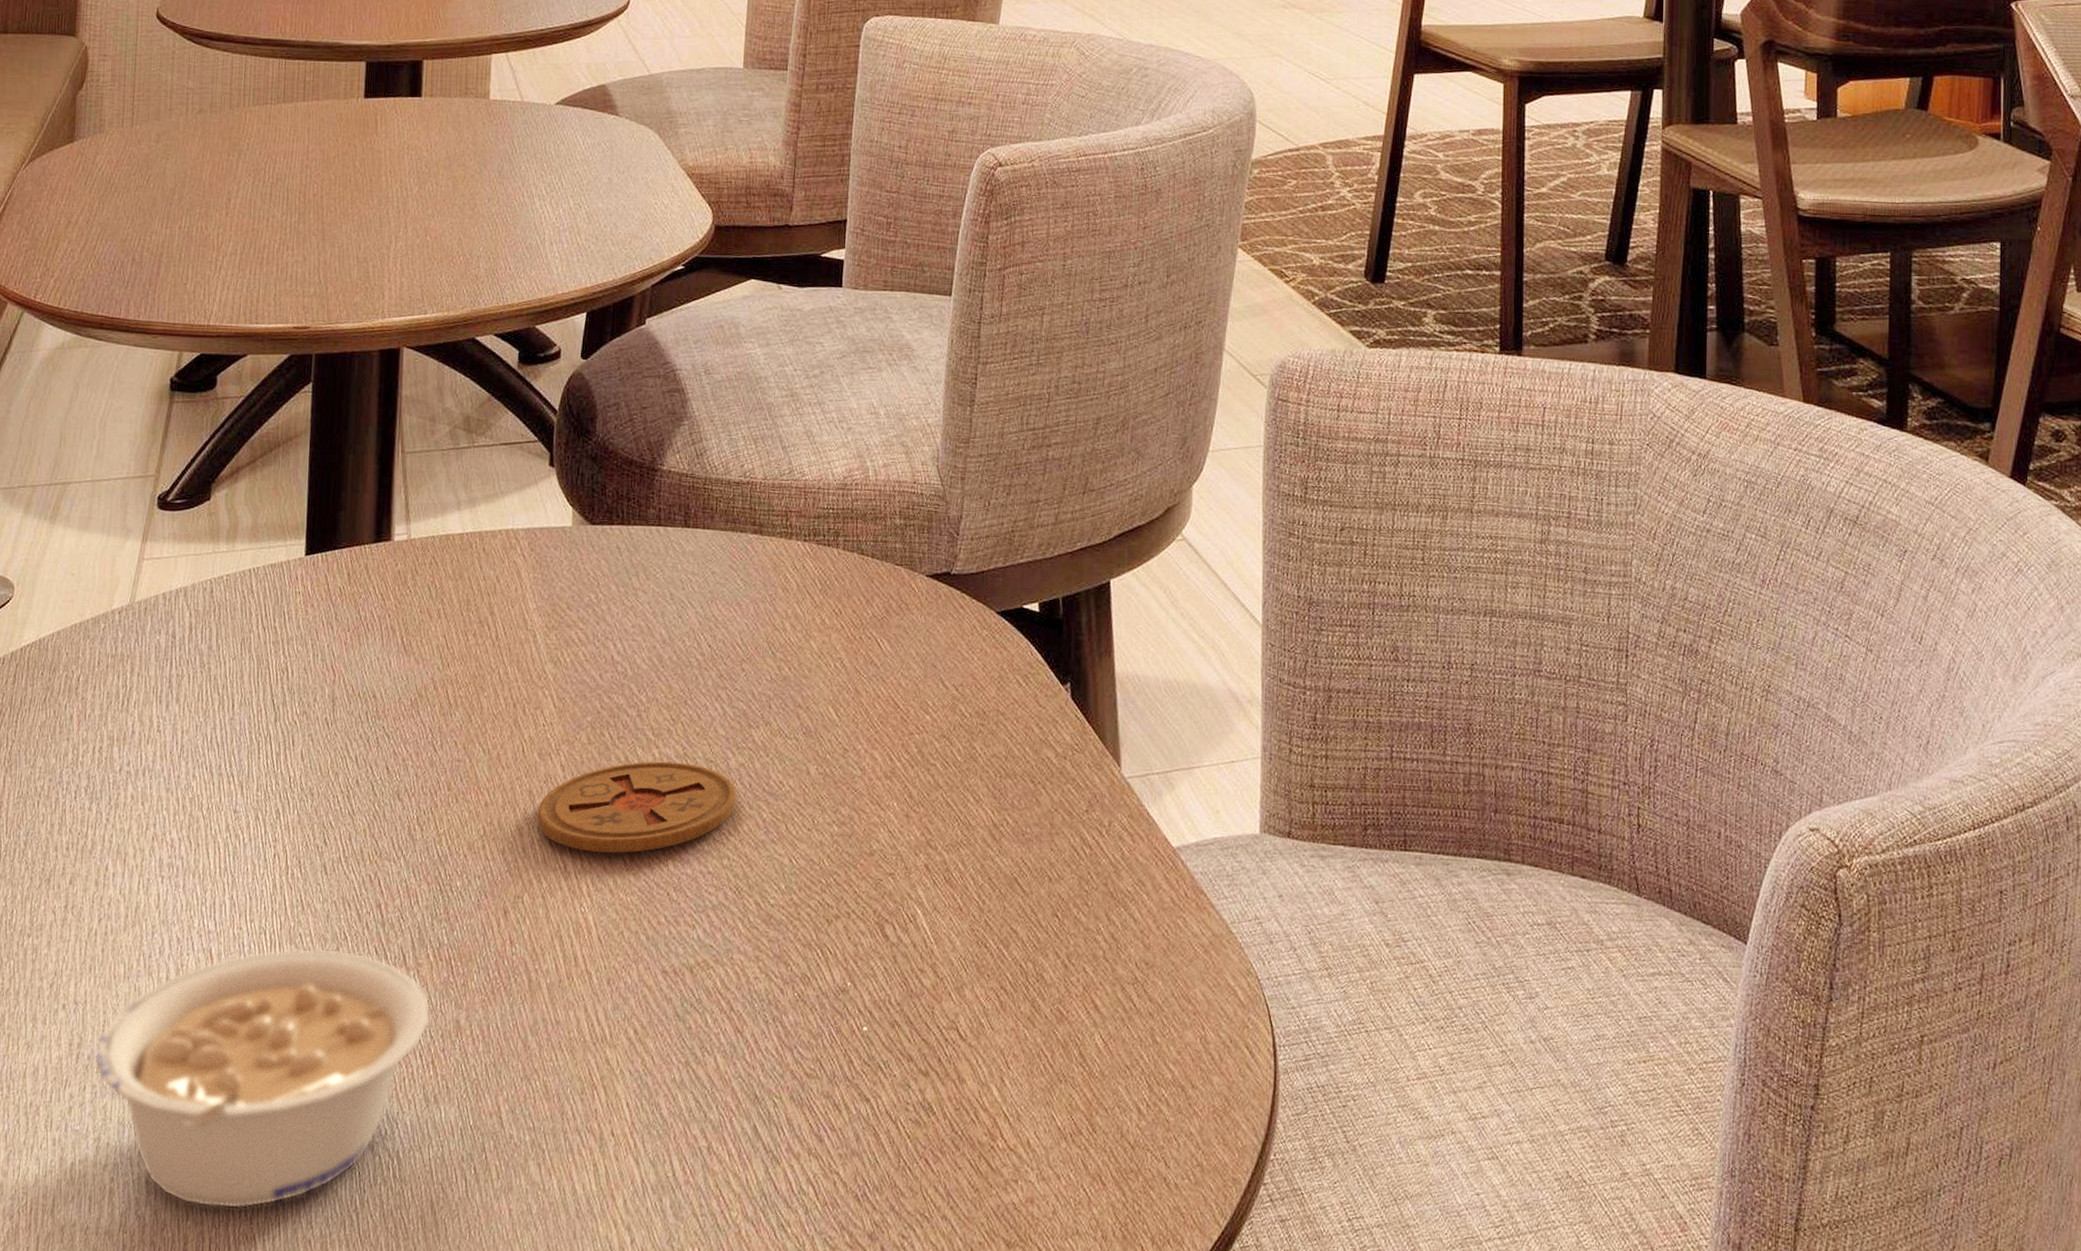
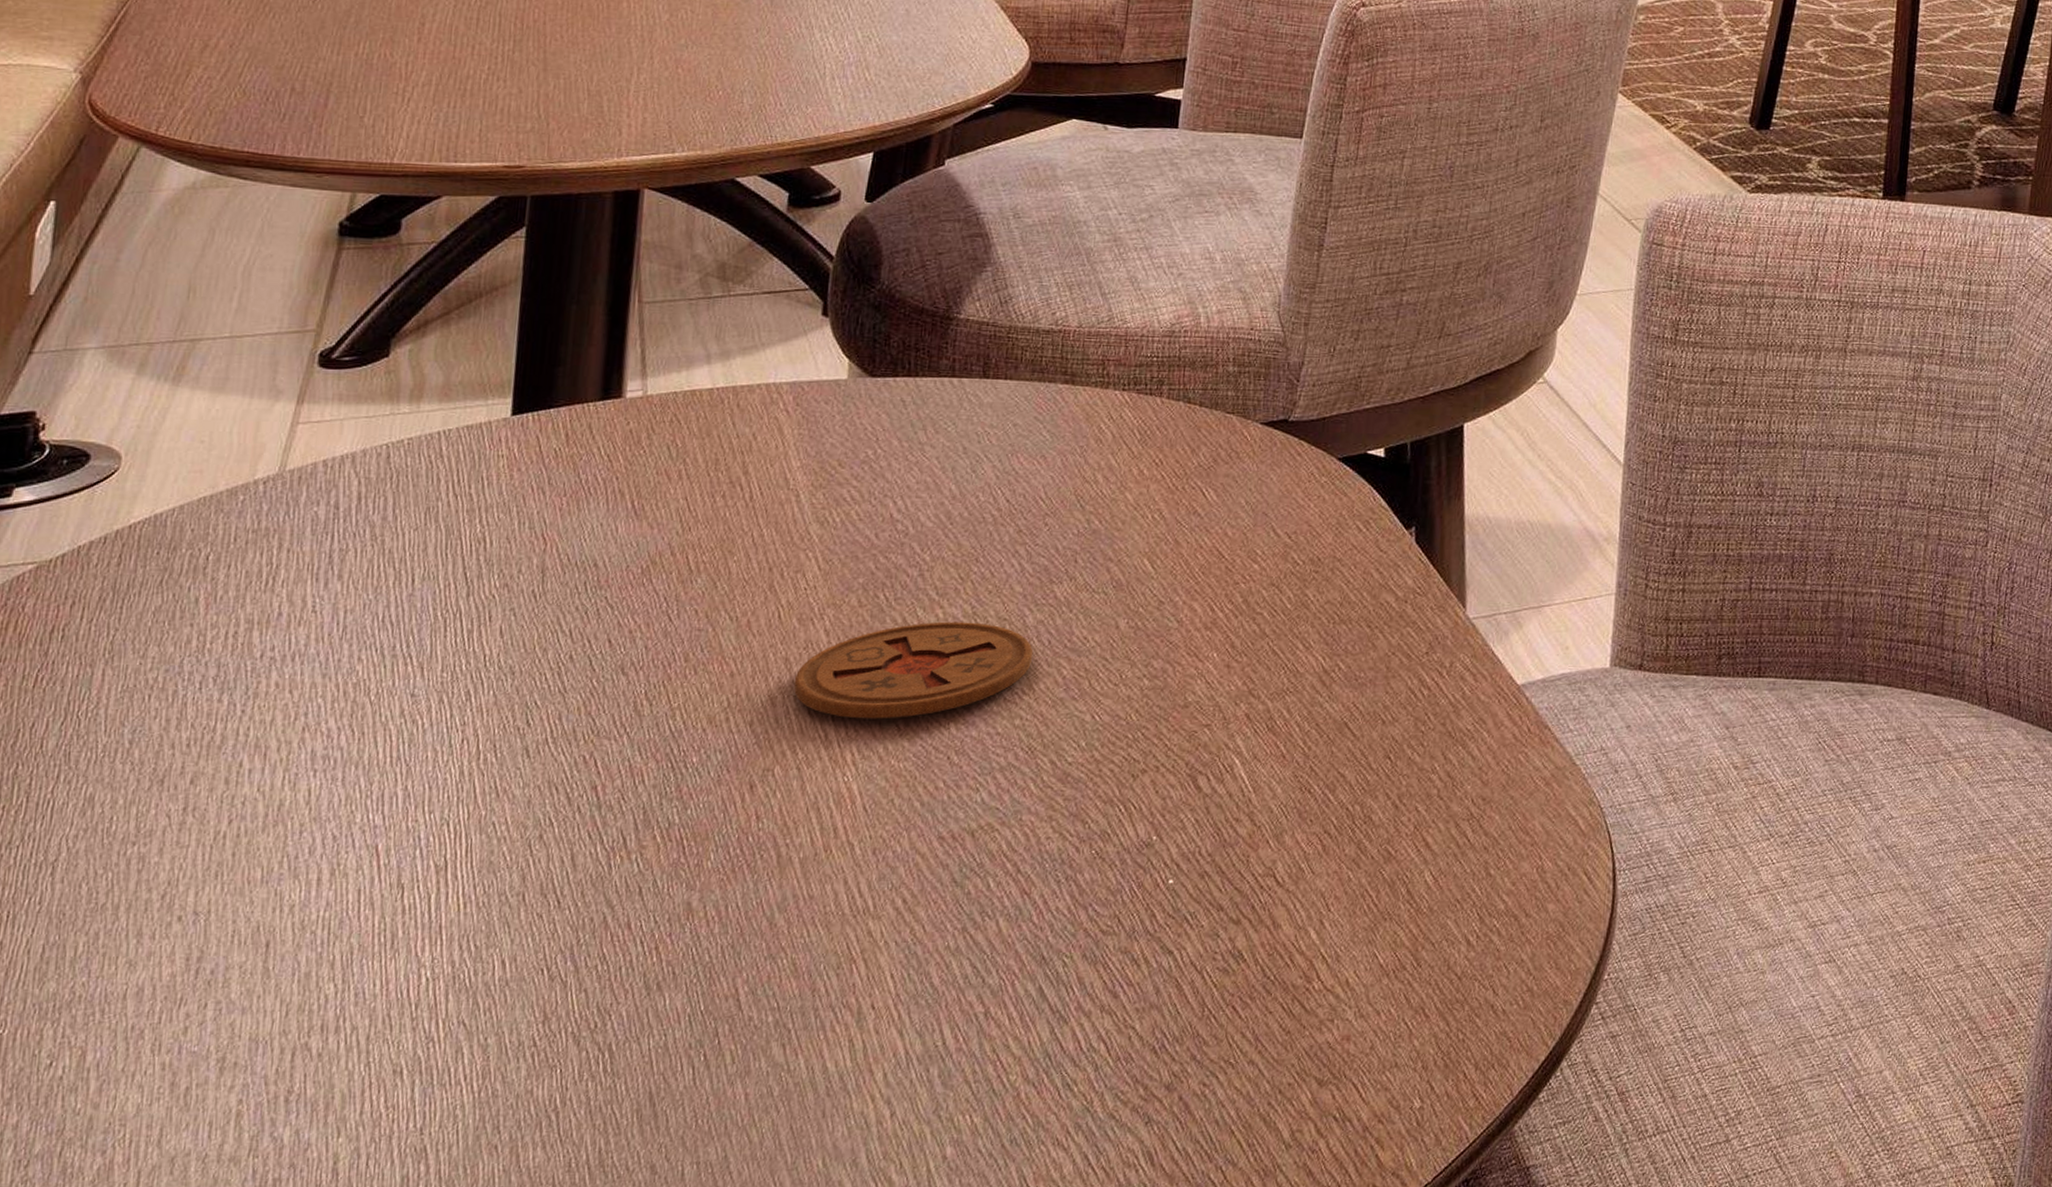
legume: present [94,947,431,1210] -> none [218,836,656,1122]

